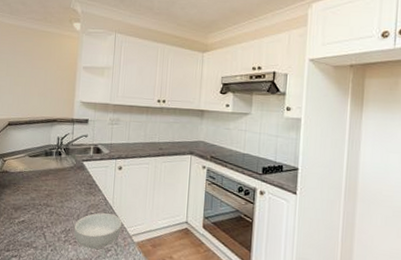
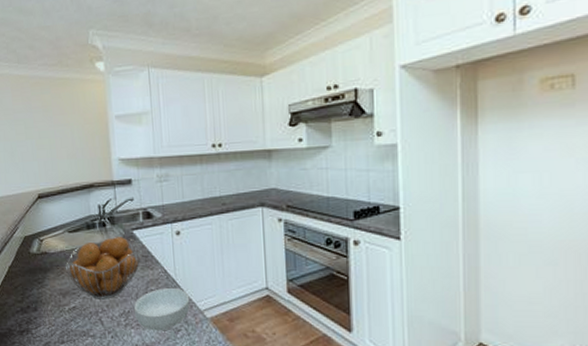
fruit basket: none [21,165,88,217] -> present [65,237,142,300]

